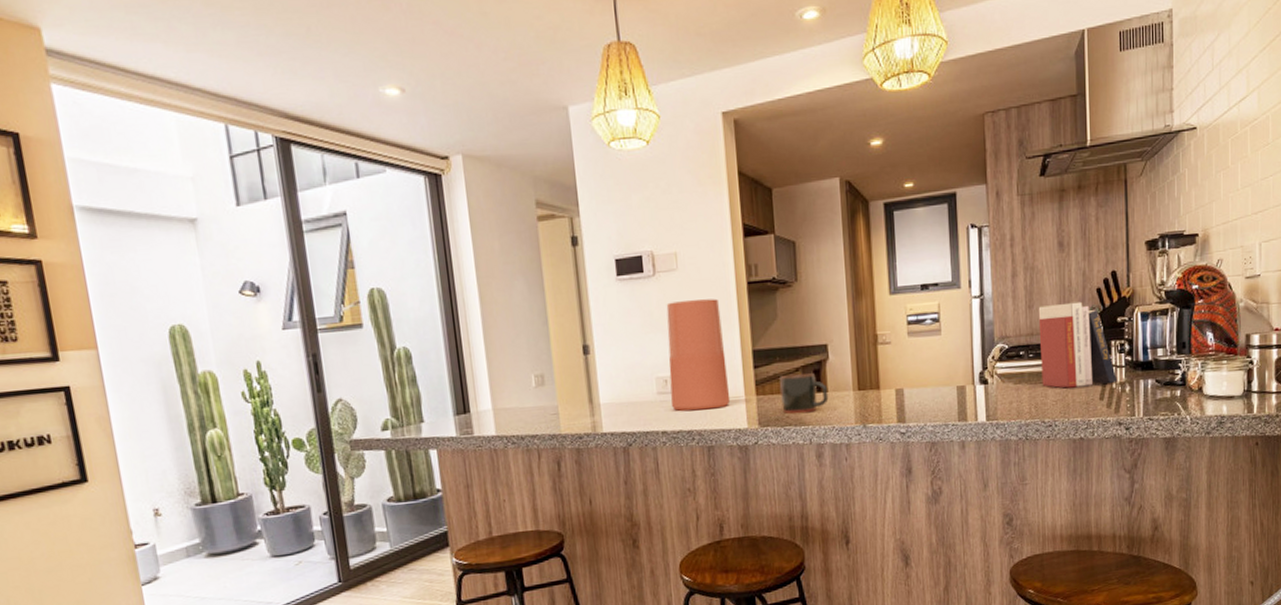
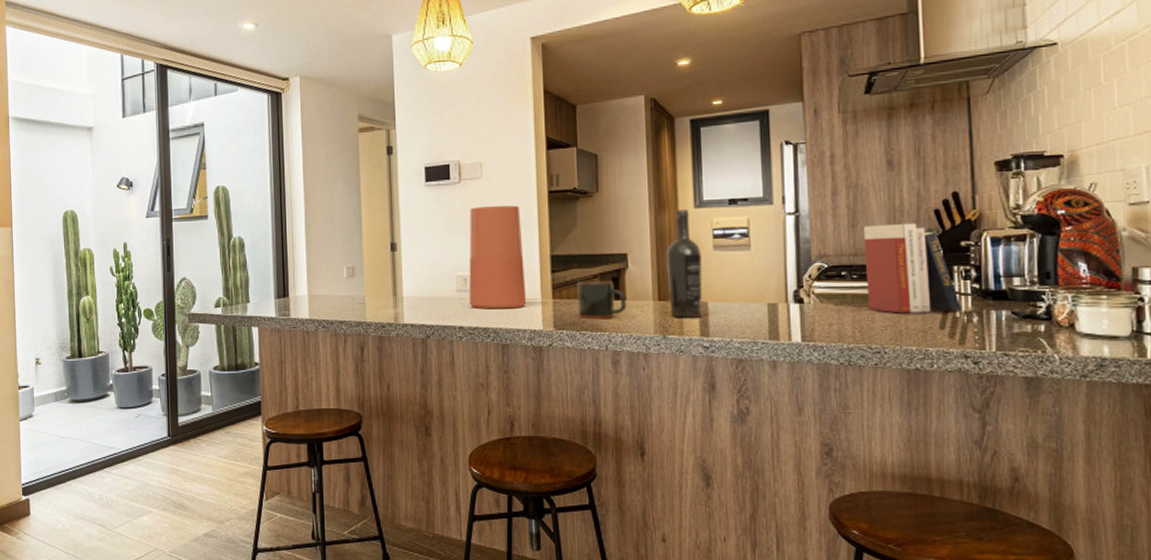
wine bottle: none [864,296,899,407] -> present [666,209,703,318]

